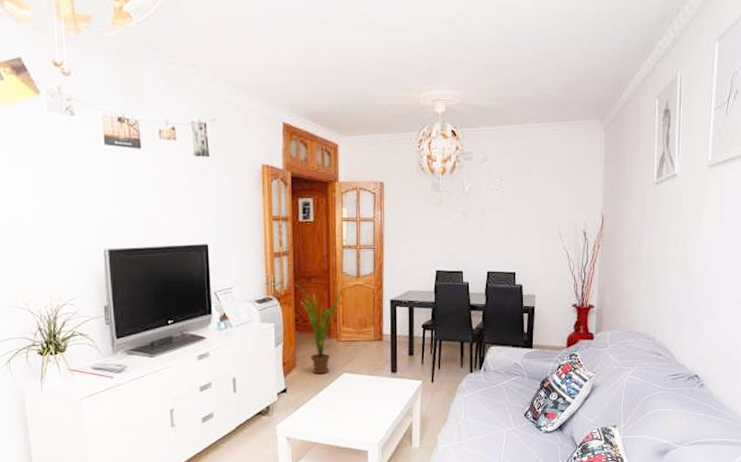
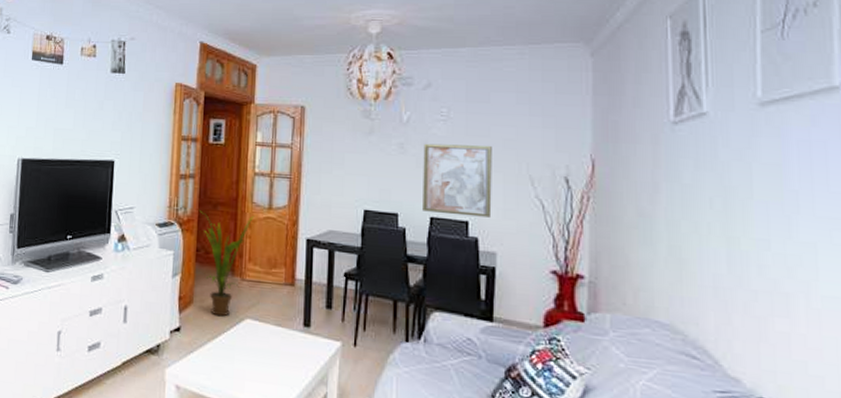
wall art: none [481,210,533,268] -> present [423,143,492,217]

